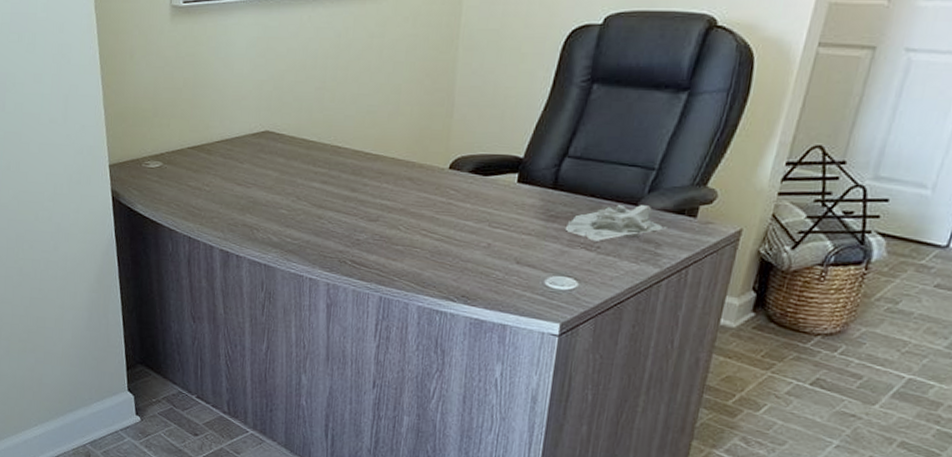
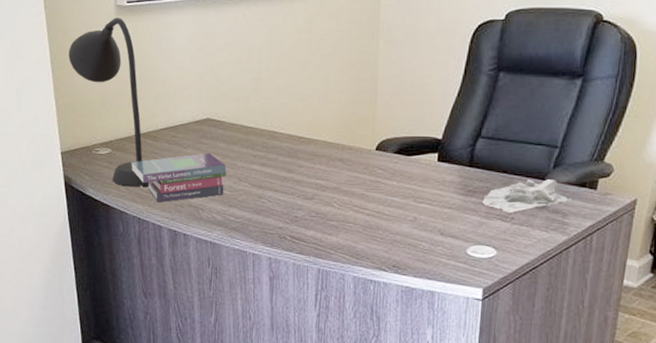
desk lamp: none [119,19,202,205] -> present [69,18,150,188]
books: none [183,168,285,221] -> present [131,153,227,203]

